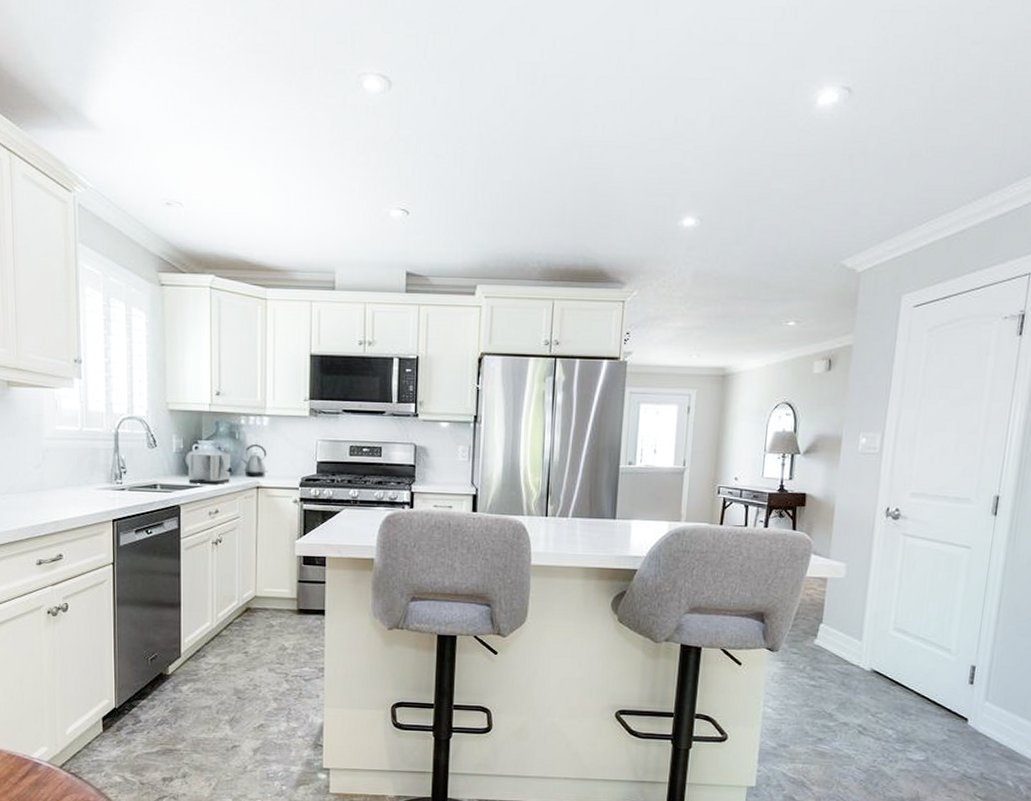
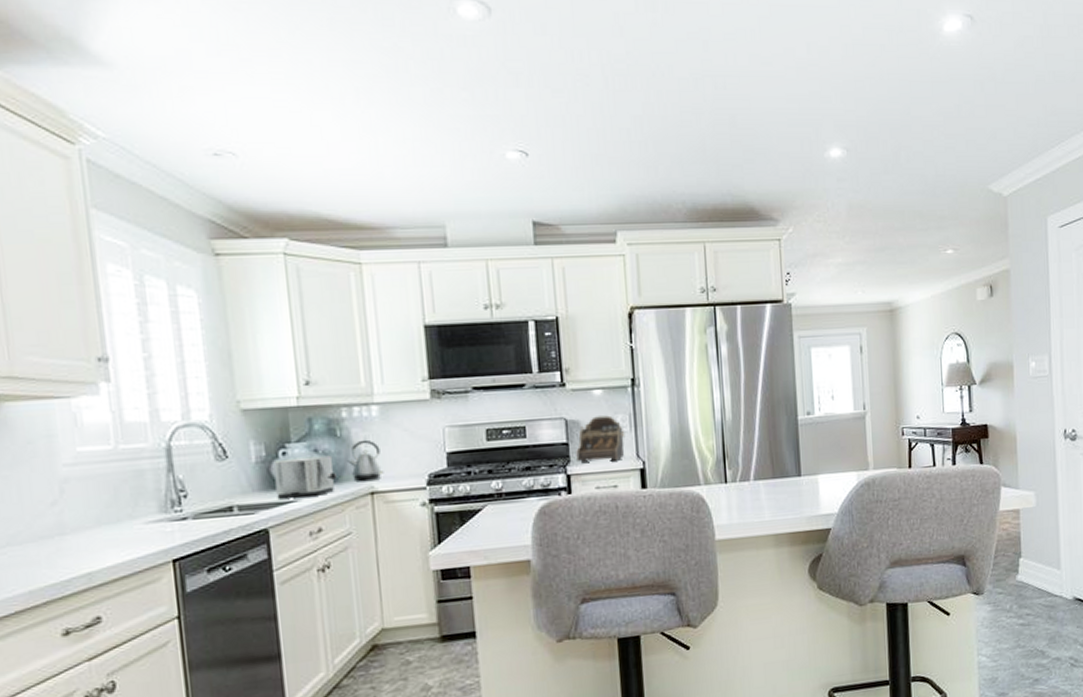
spice rack: none [421,445,464,485] -> present [576,415,625,464]

